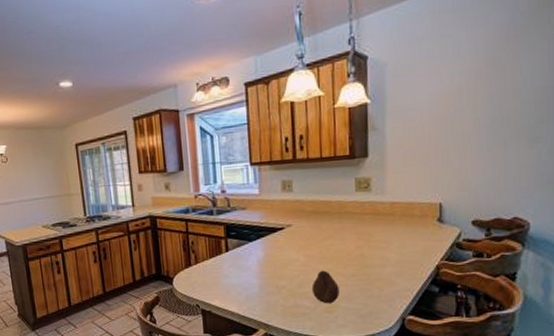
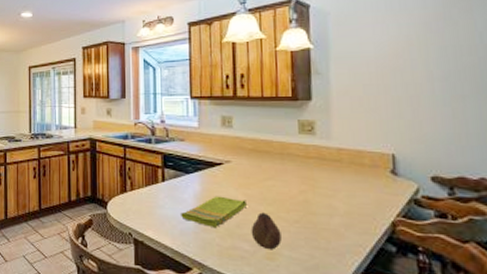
dish towel: none [246,259,309,291] -> present [181,196,248,229]

